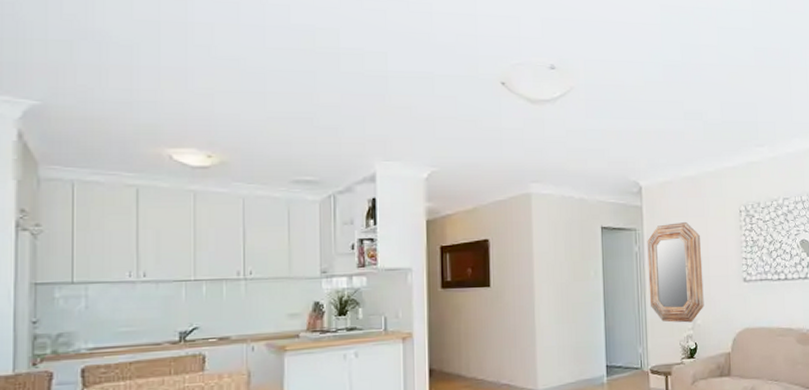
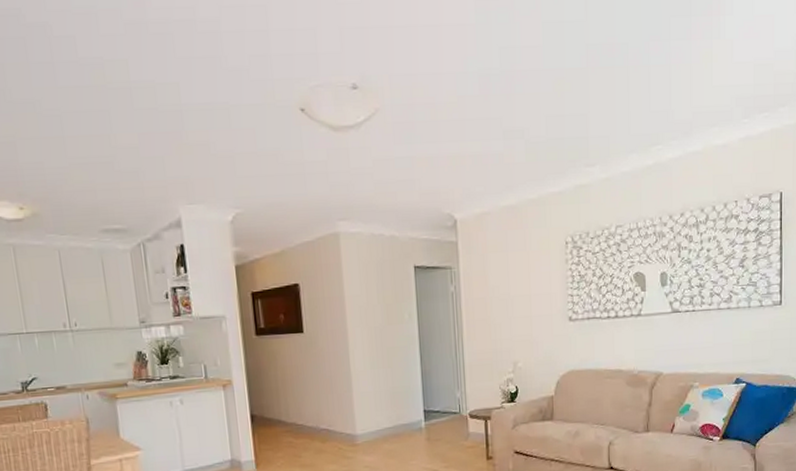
home mirror: present [647,222,704,323] -> none [463,258,526,366]

